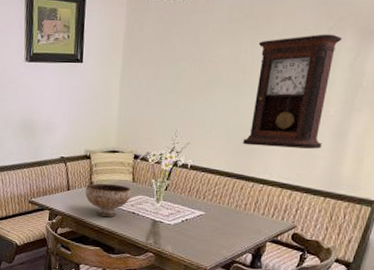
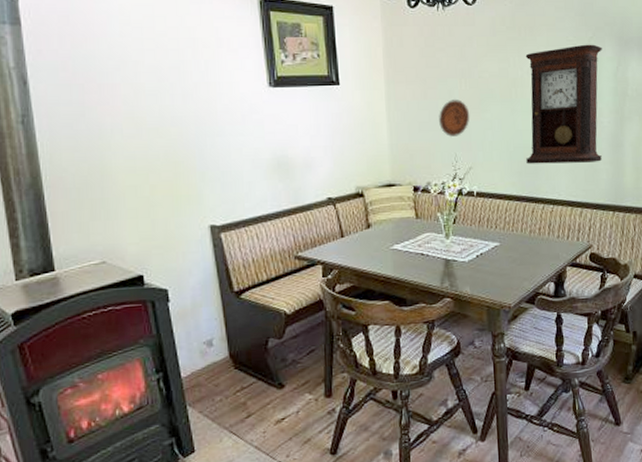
bowl: present [85,183,132,217] -> none [362,223,417,263]
decorative plate: none [165,81,195,114] -> present [439,99,470,137]

